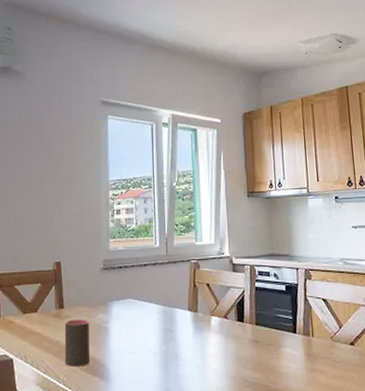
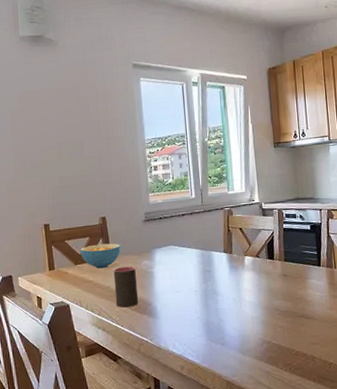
cereal bowl: none [30,292,75,320] -> present [80,243,121,269]

